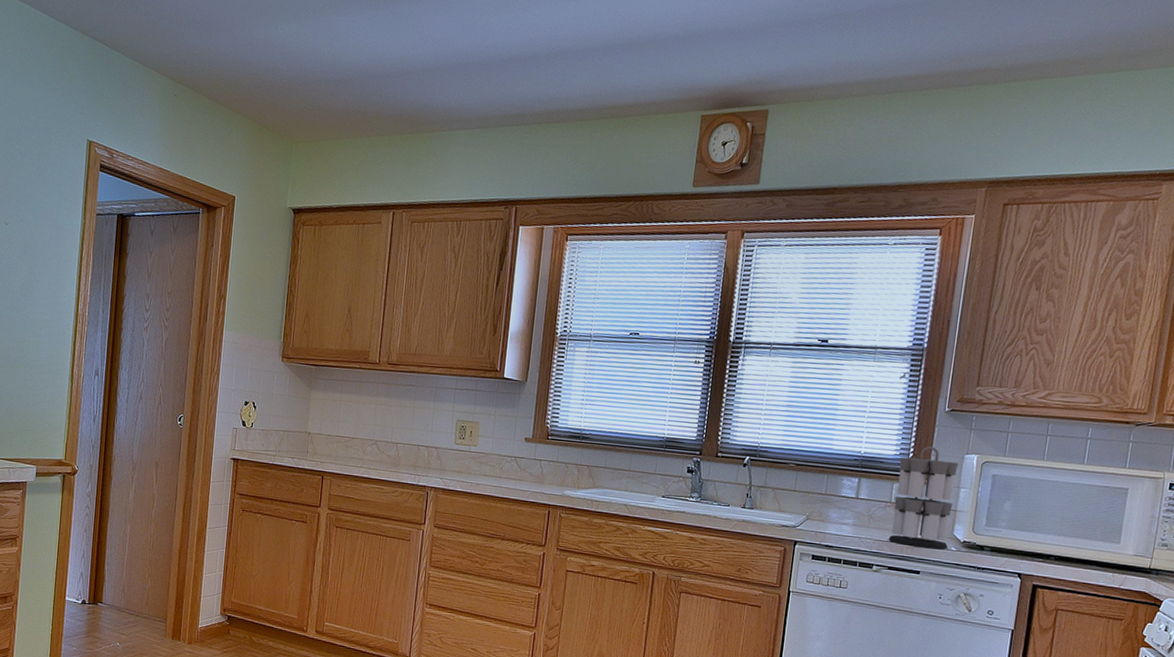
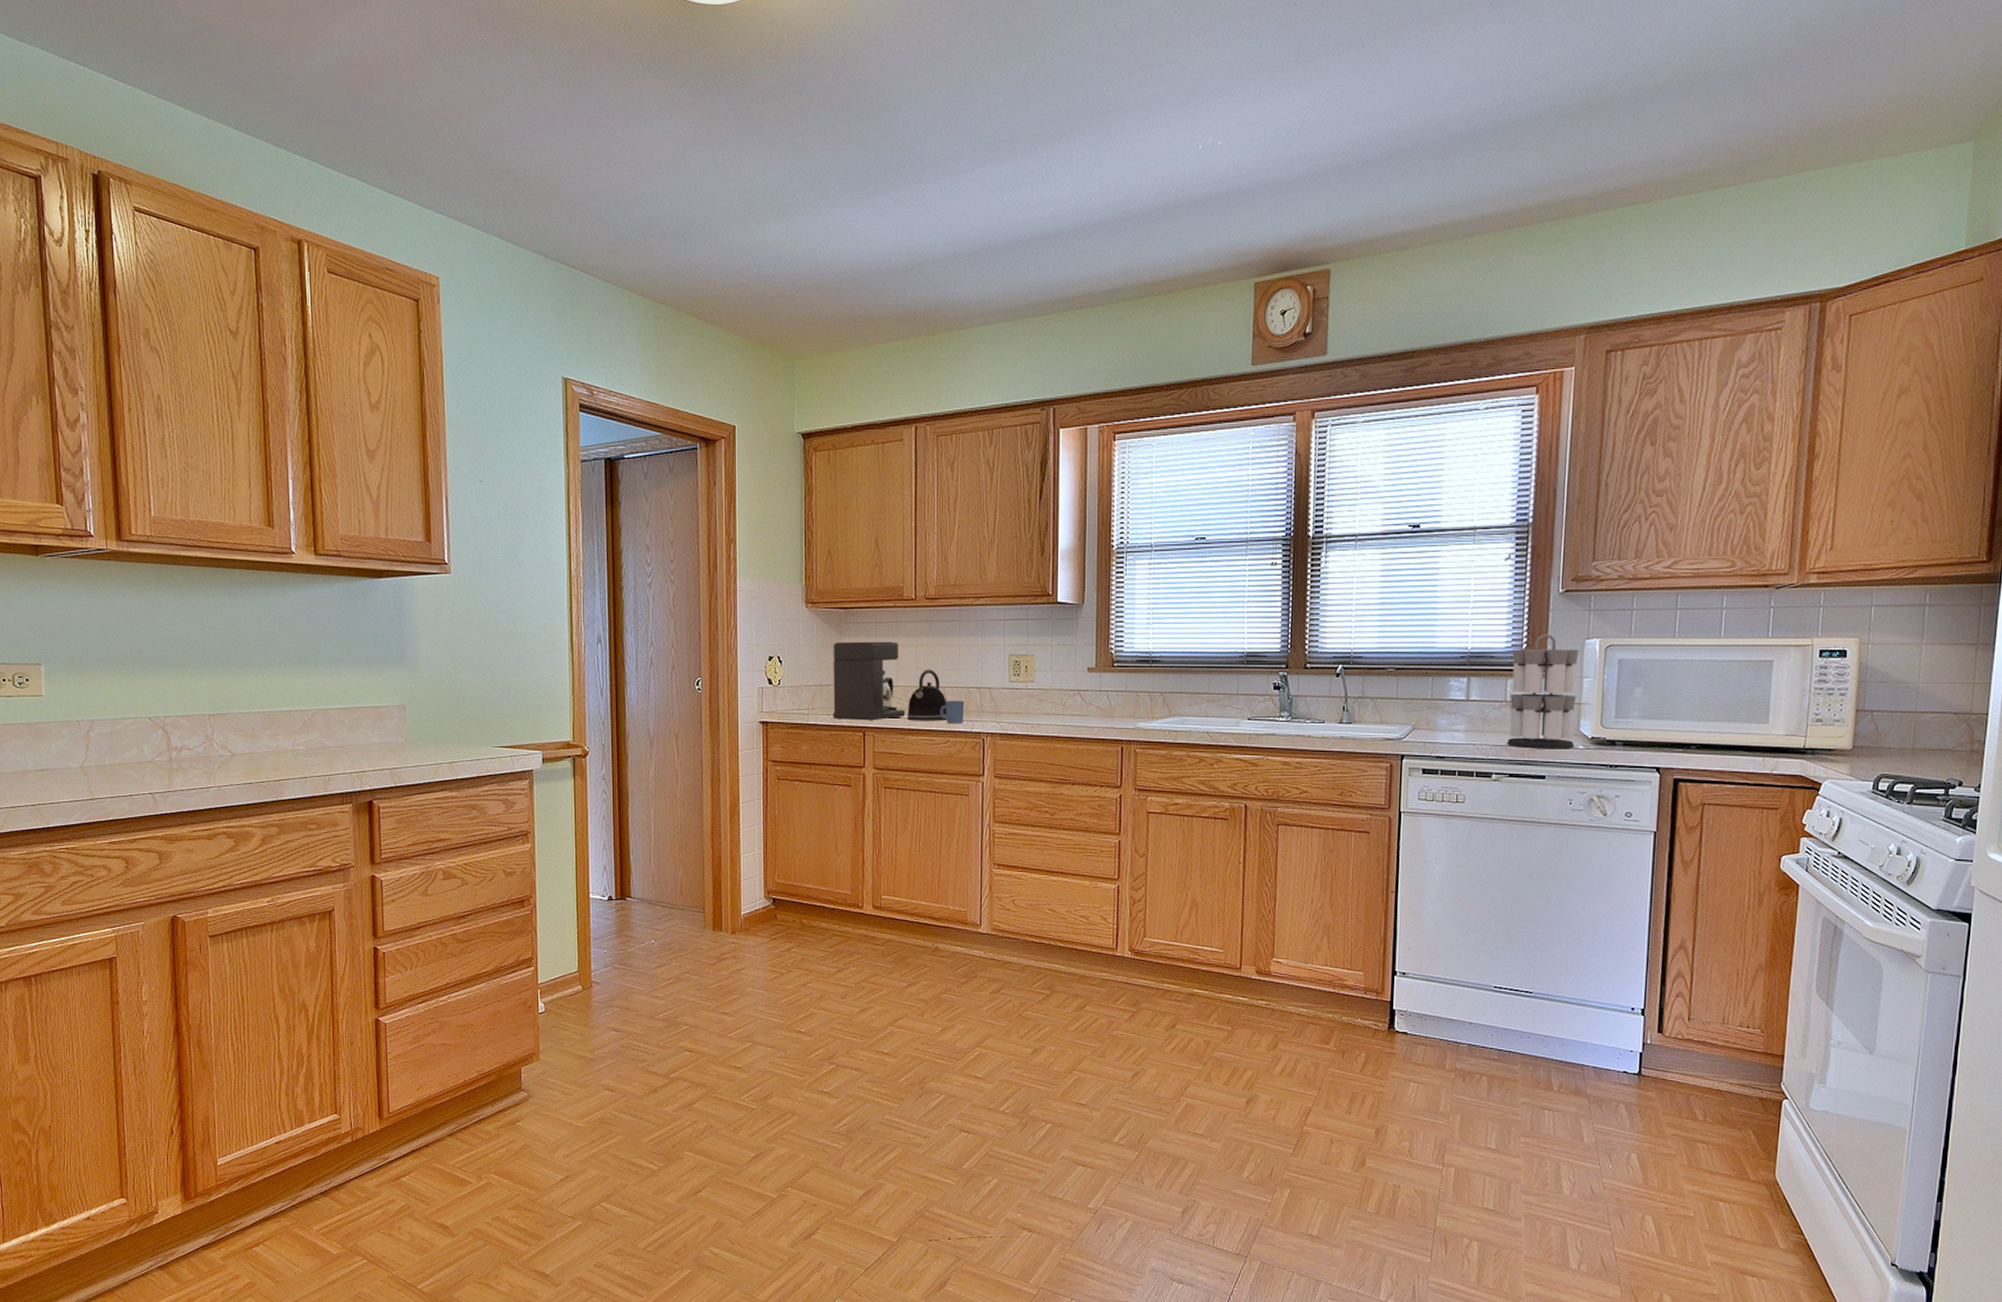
coffee maker: none [296,395,361,467] -> present [833,641,906,721]
kettle: none [361,426,398,473] -> present [906,669,947,721]
mug: none [391,455,414,477] -> present [939,700,965,724]

